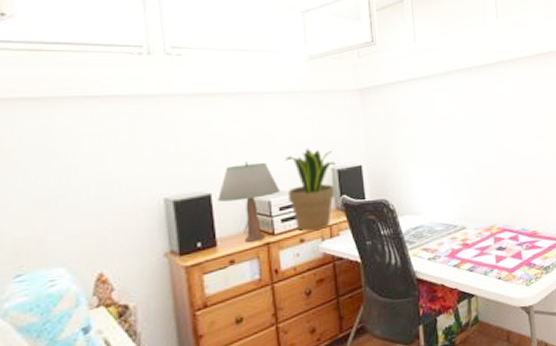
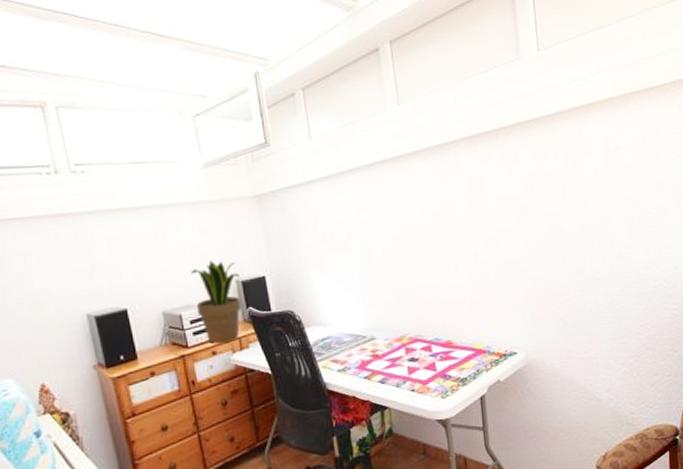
table lamp: present [218,161,281,242] -> none [133,276,190,355]

